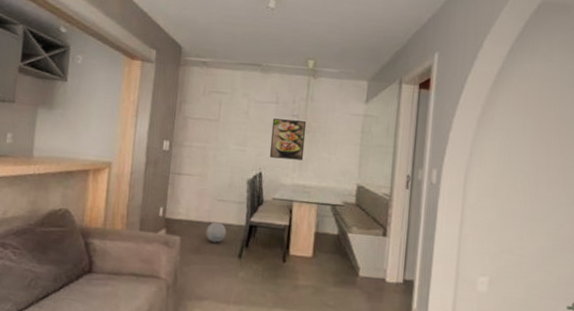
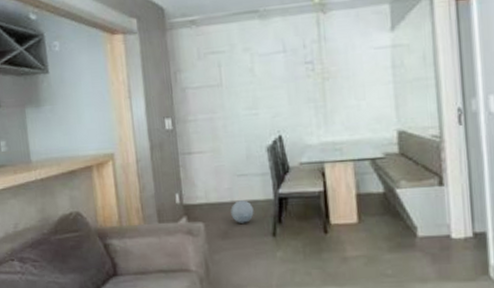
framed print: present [269,118,307,161] -> none [283,67,328,117]

